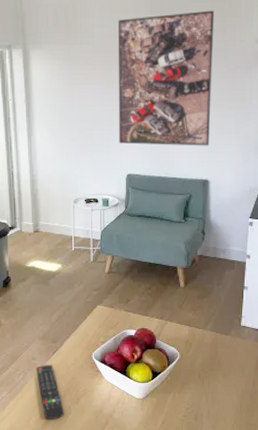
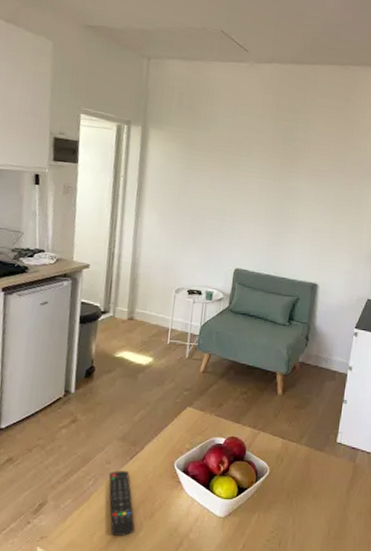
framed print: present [117,10,214,146] -> none [230,112,338,250]

